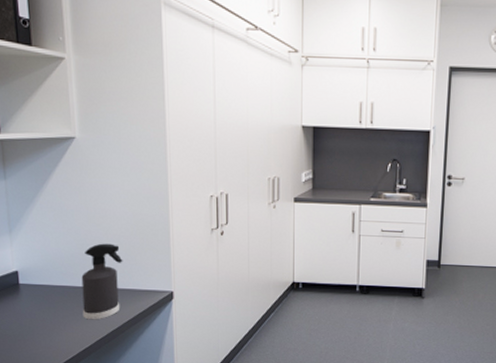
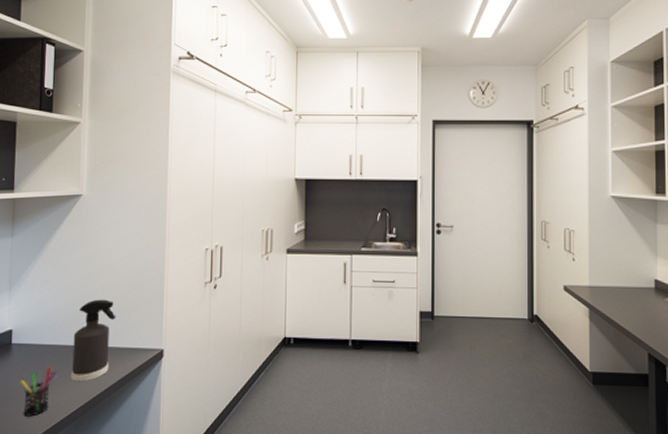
pen holder: none [32,305,68,350] -> present [20,366,57,417]

